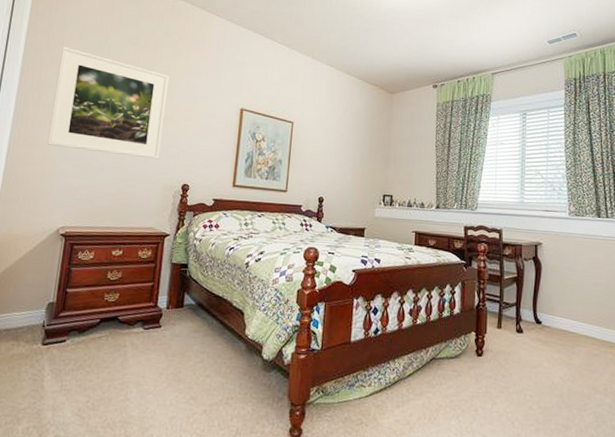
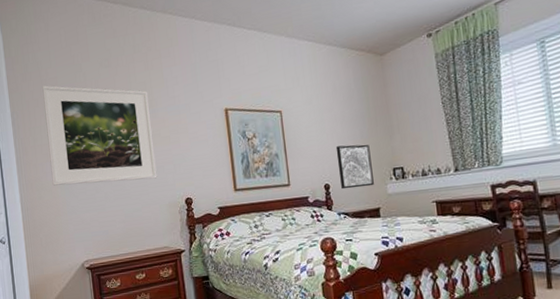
wall art: none [334,165,366,207] -> present [335,144,374,190]

